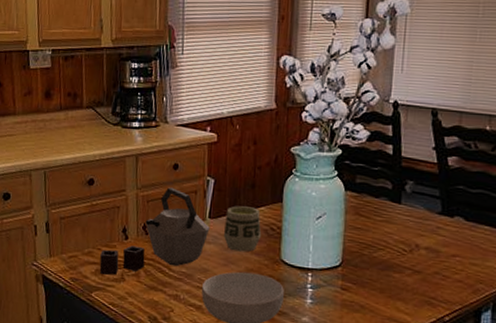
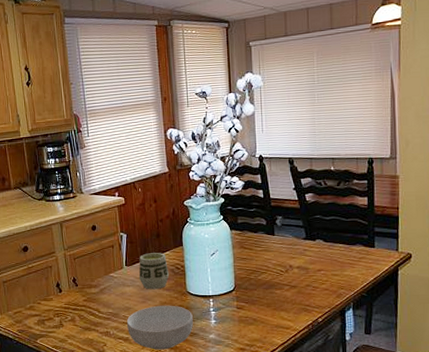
kettle: present [99,187,210,276] -> none [40,245,128,324]

